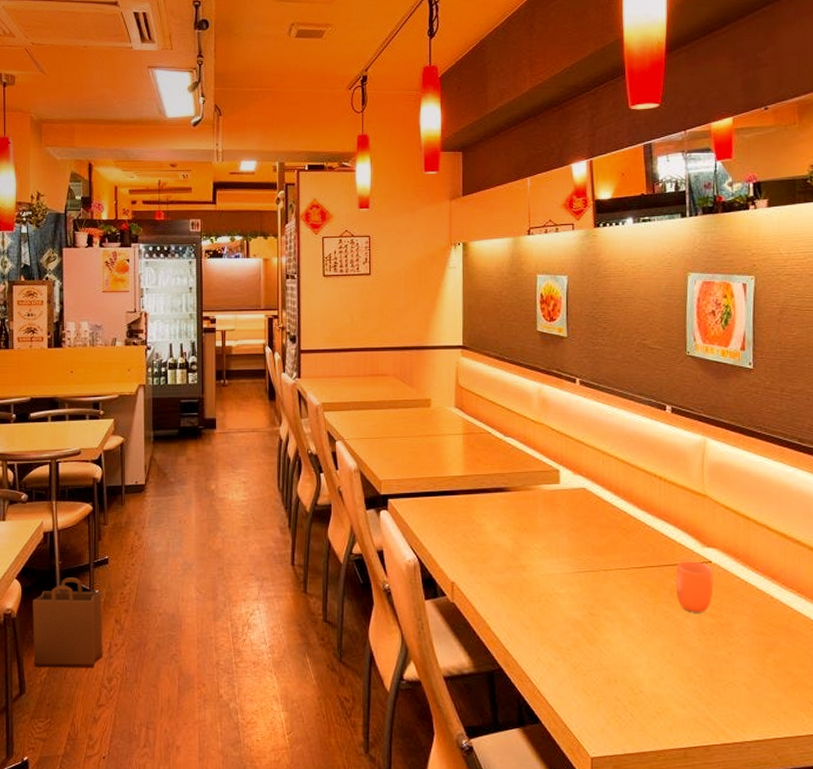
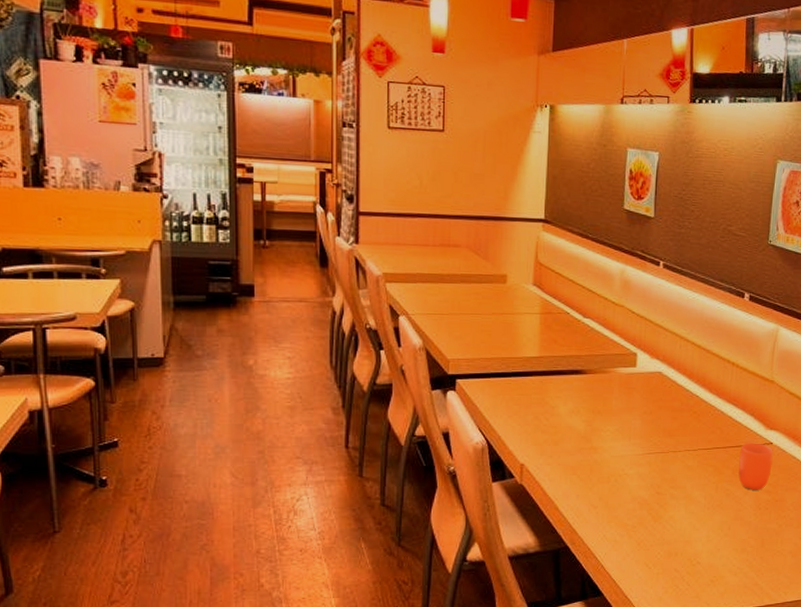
shopping bag: present [33,578,103,668] -> none [18,463,115,564]

